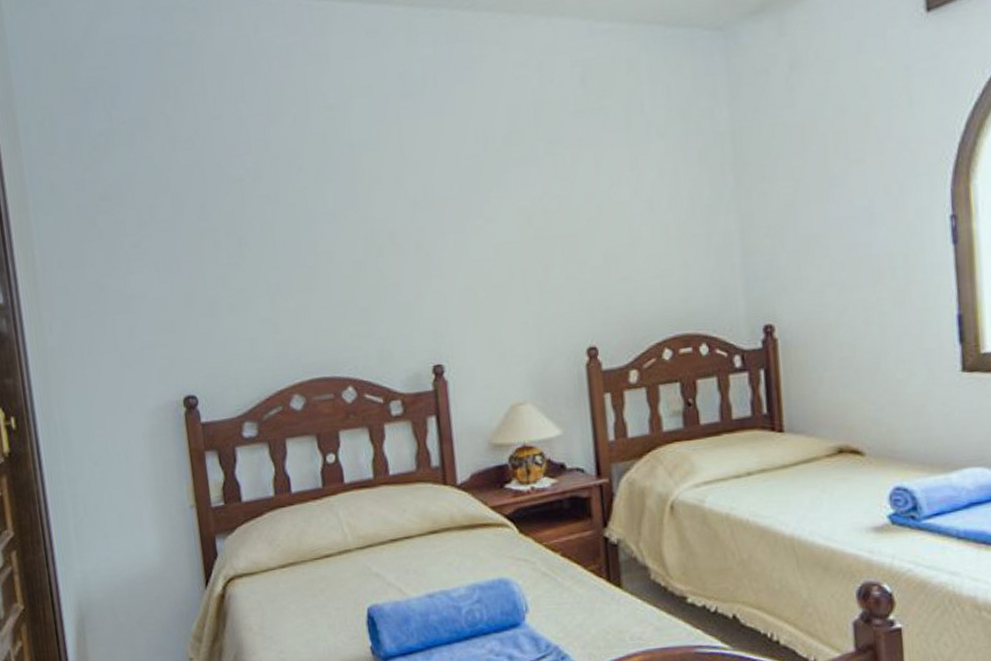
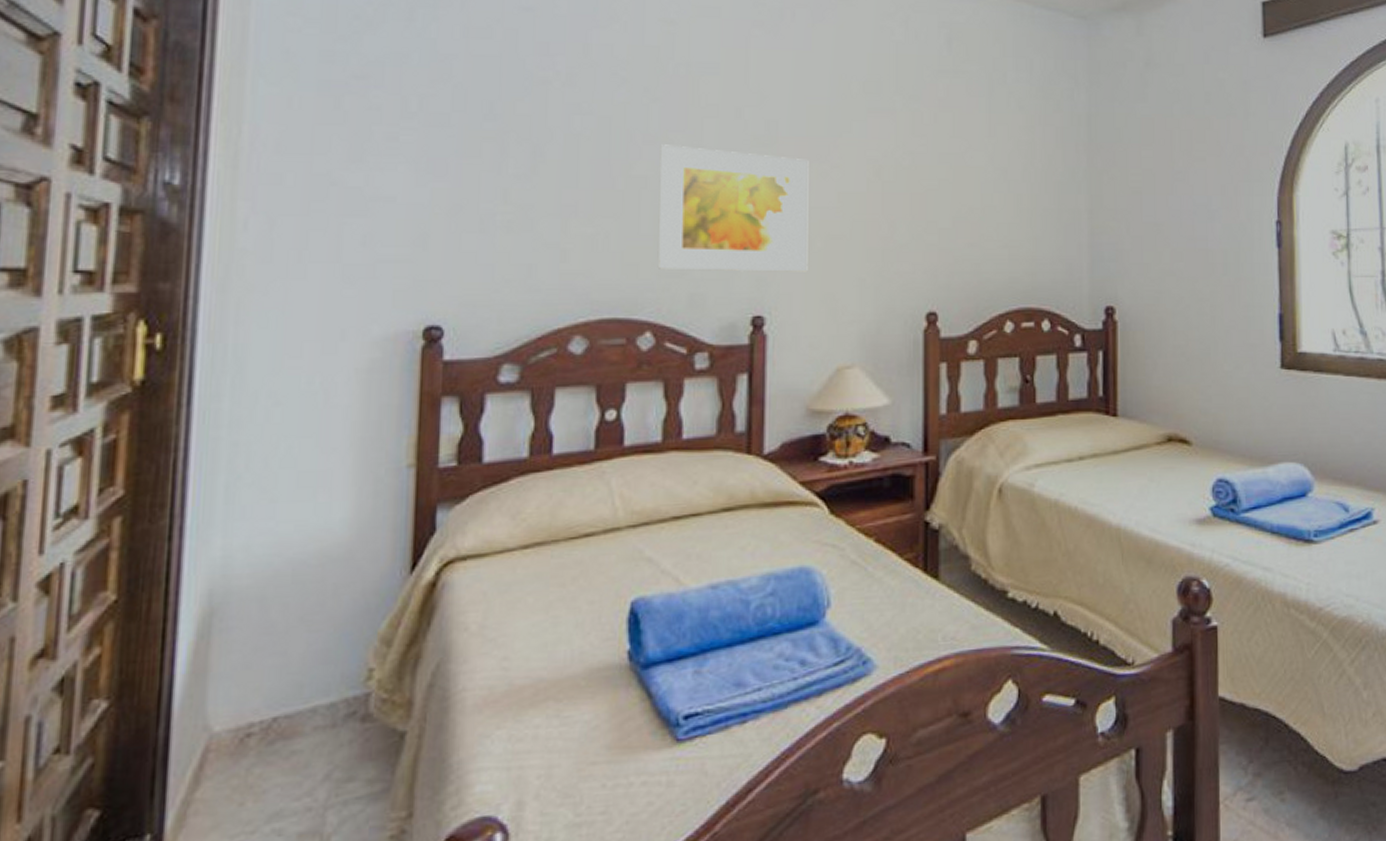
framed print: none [337,217,476,332] -> present [657,144,809,272]

